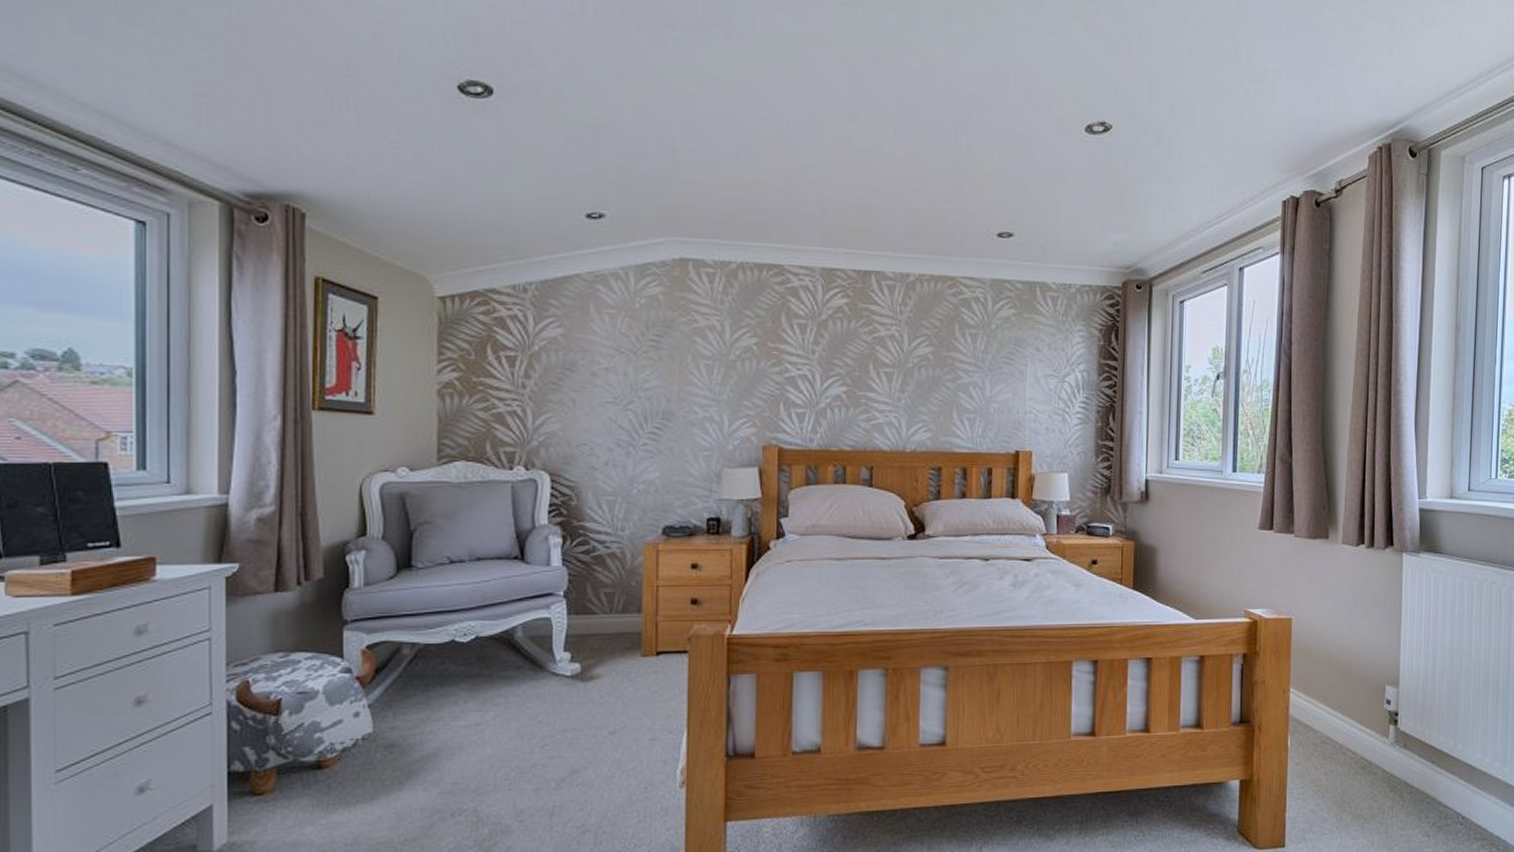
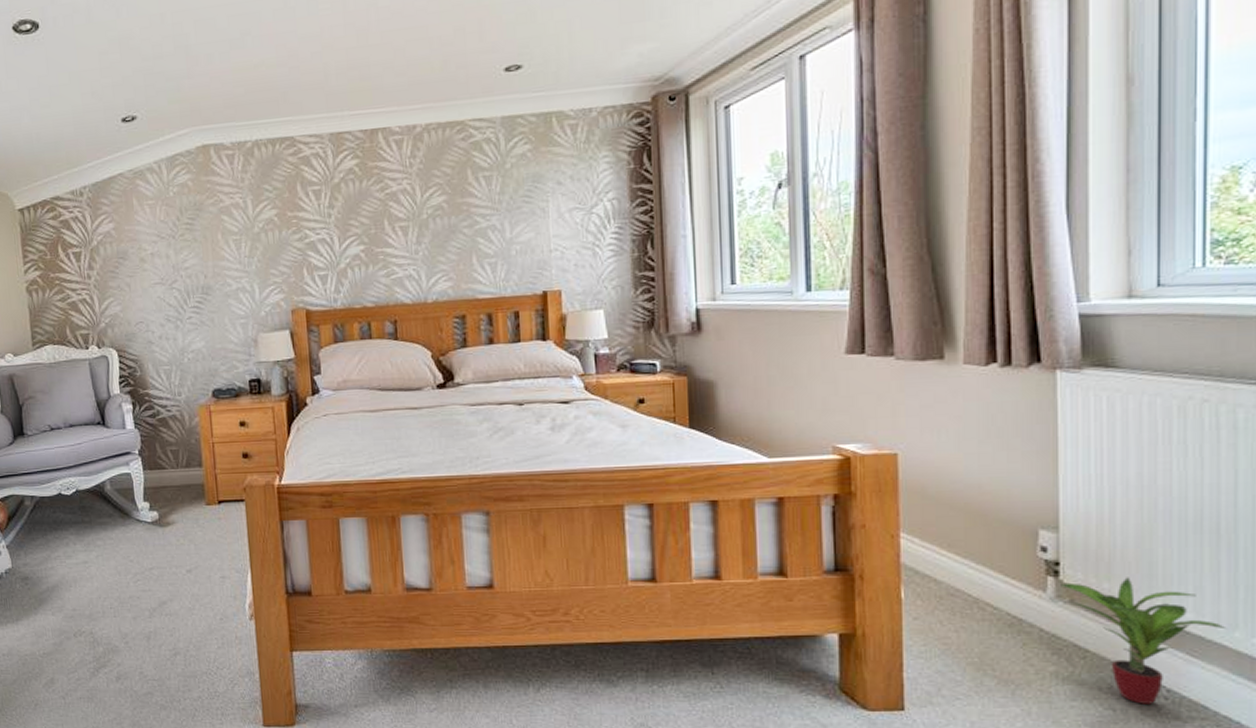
potted plant: none [1398,724,1500,830] -> present [1061,577,1227,704]

